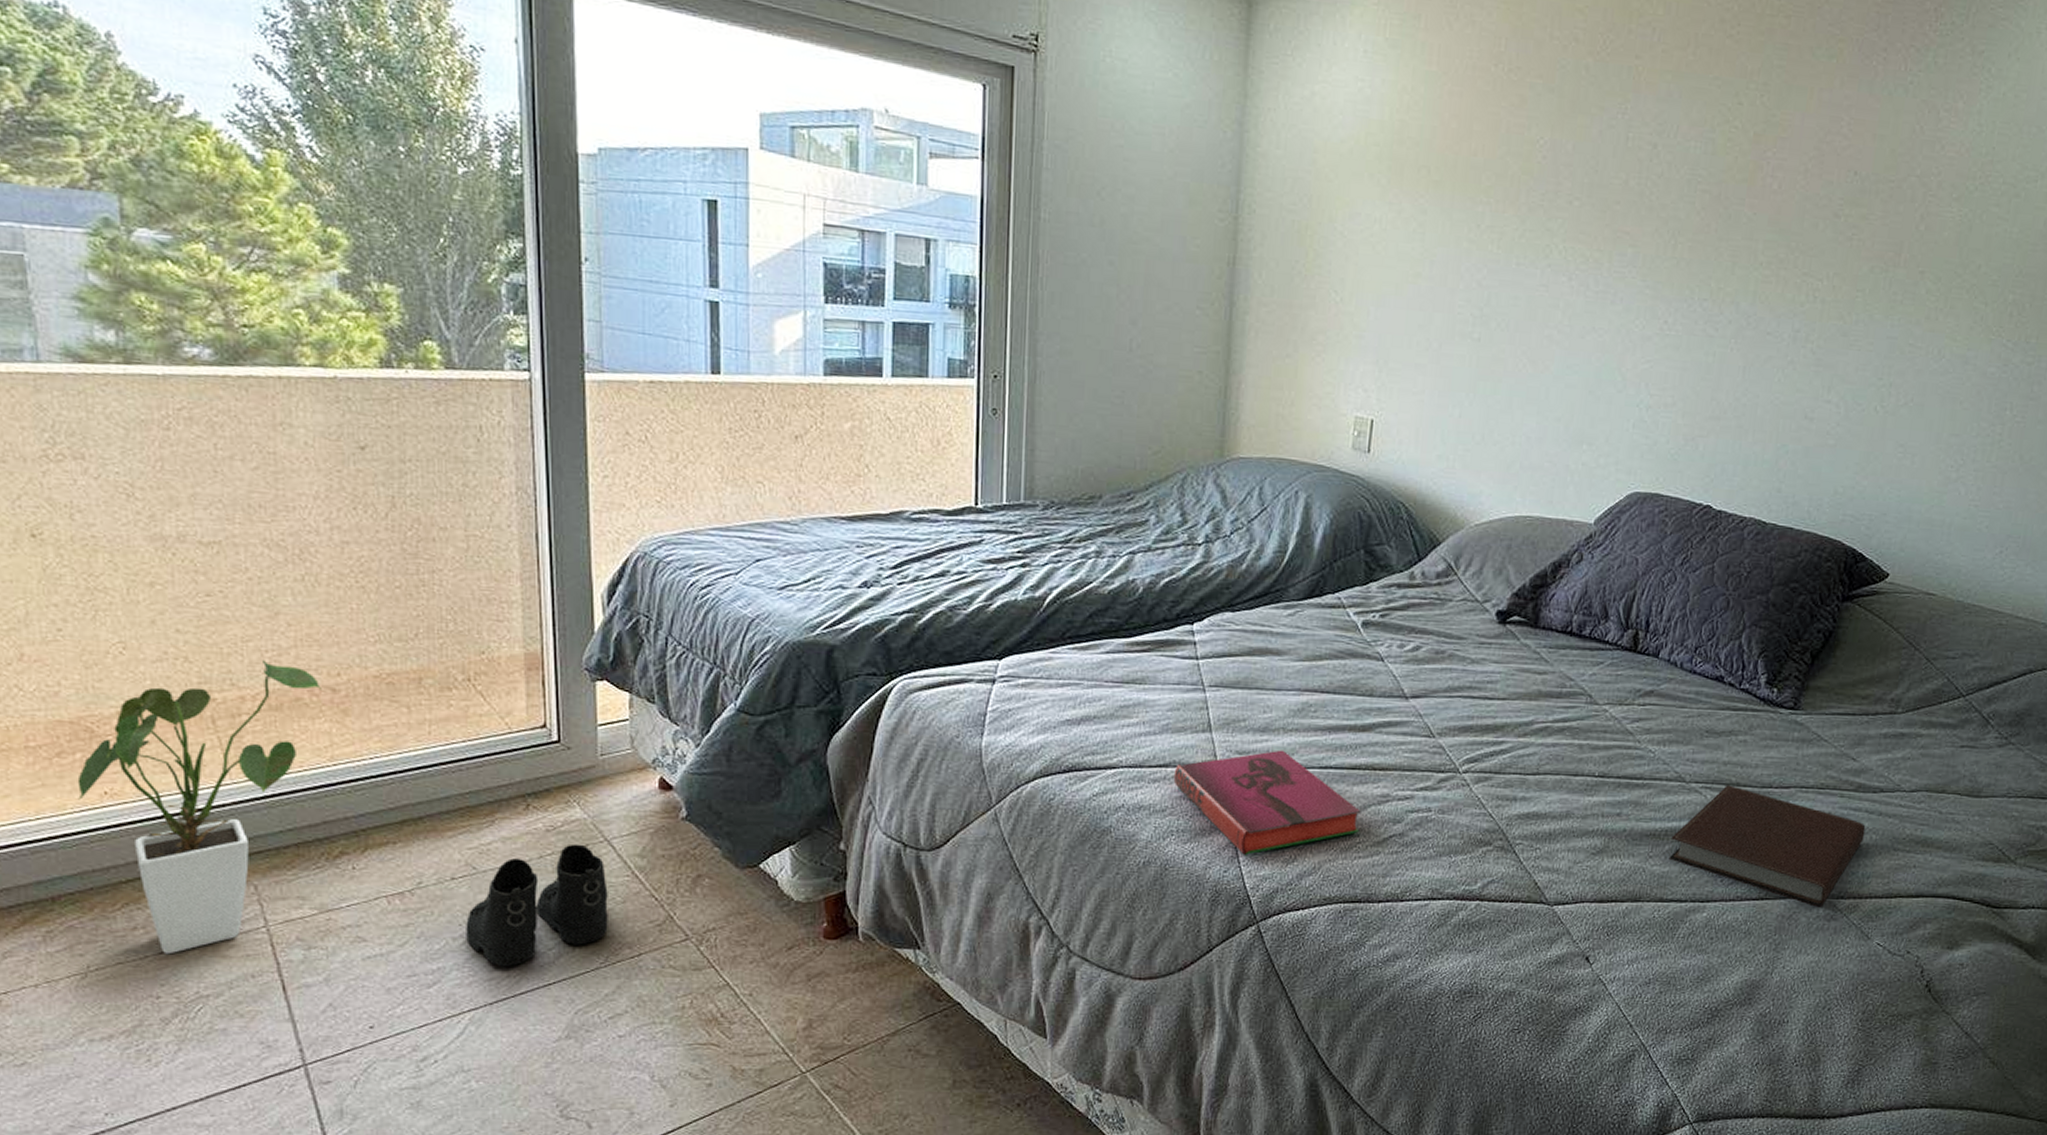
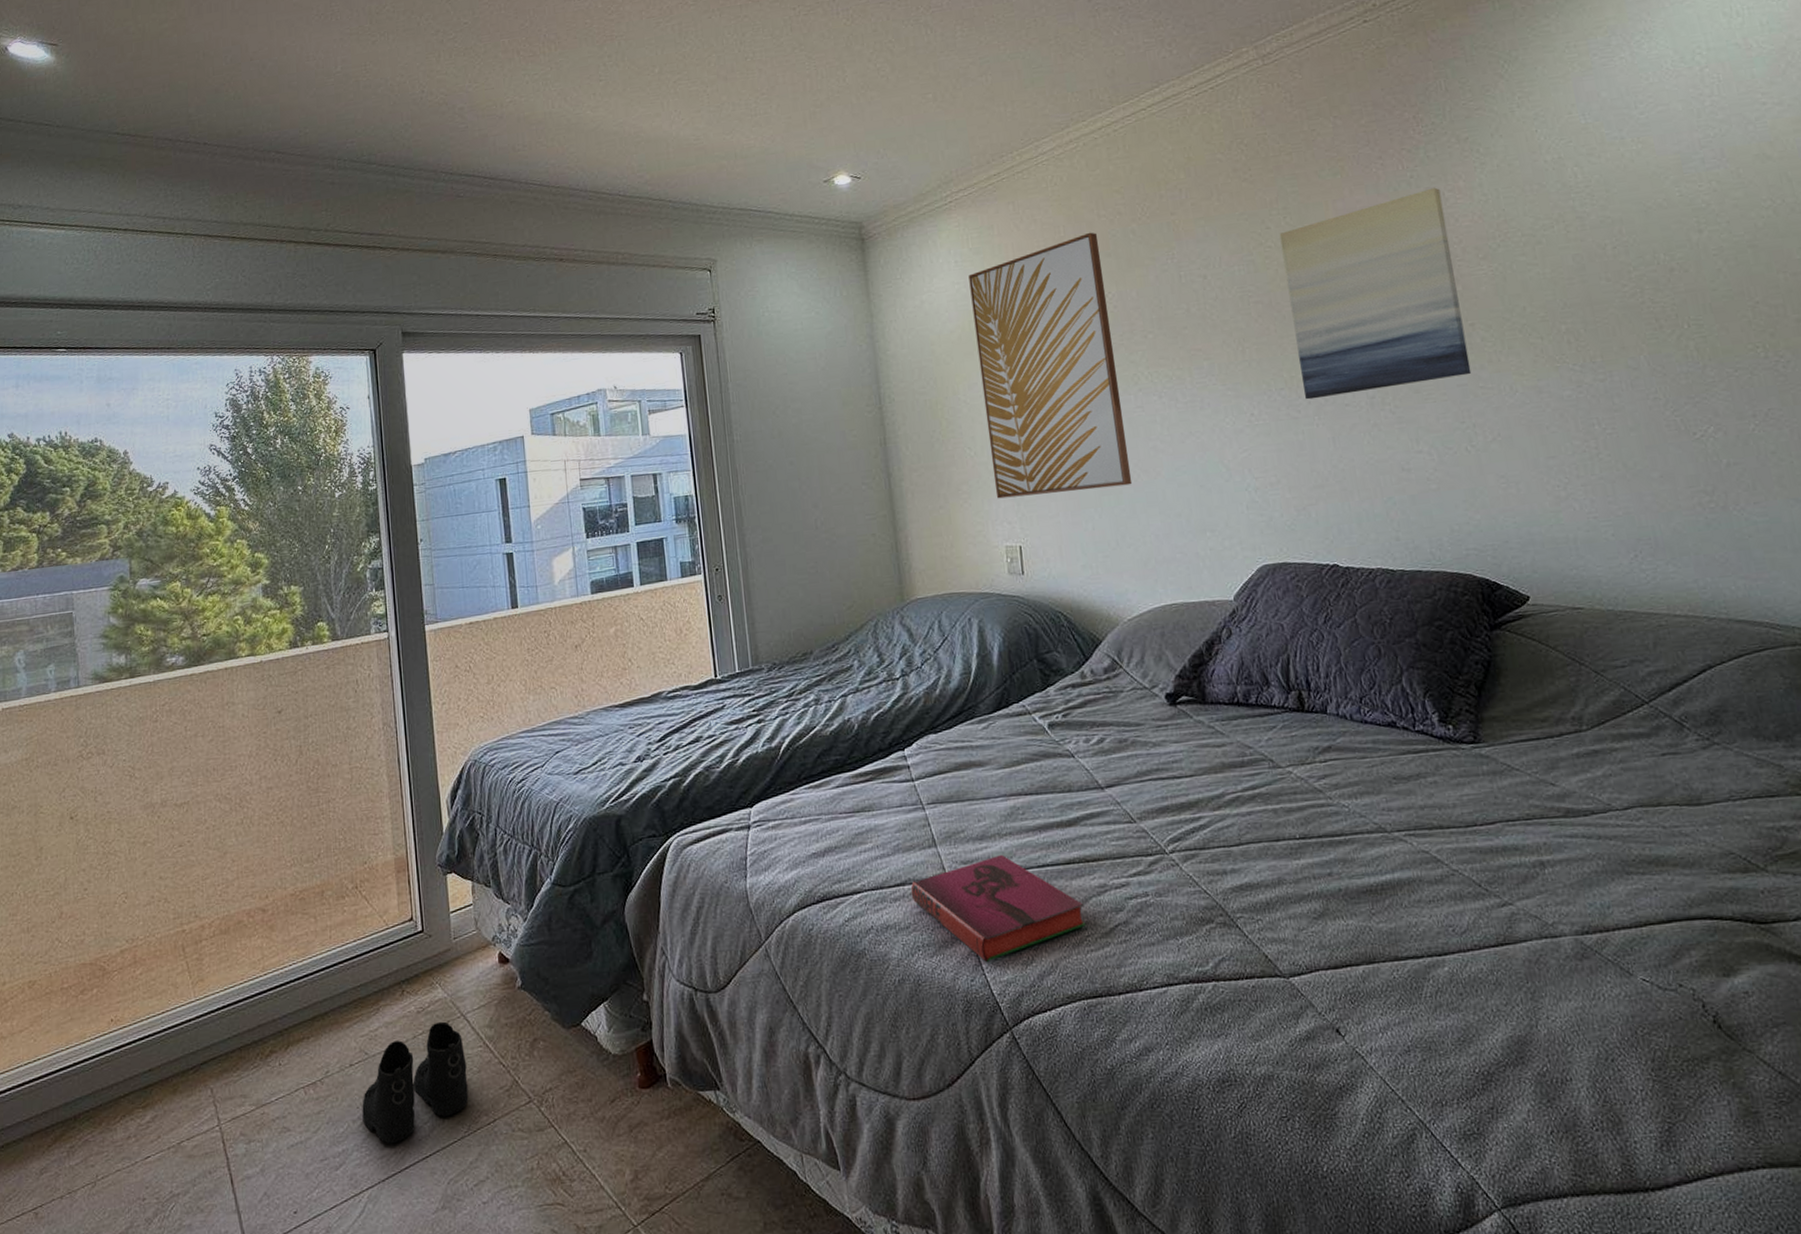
house plant: present [77,660,321,955] -> none [94,892,255,1159]
wall art: none [1356,54,1545,375] -> present [968,232,1133,499]
notebook: present [1669,785,1866,907] -> none [1389,829,1591,947]
wall art: none [1726,101,1936,328] -> present [1279,187,1472,400]

